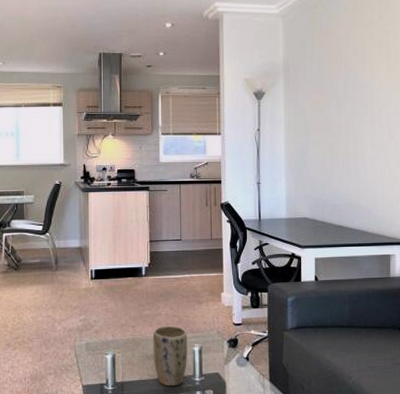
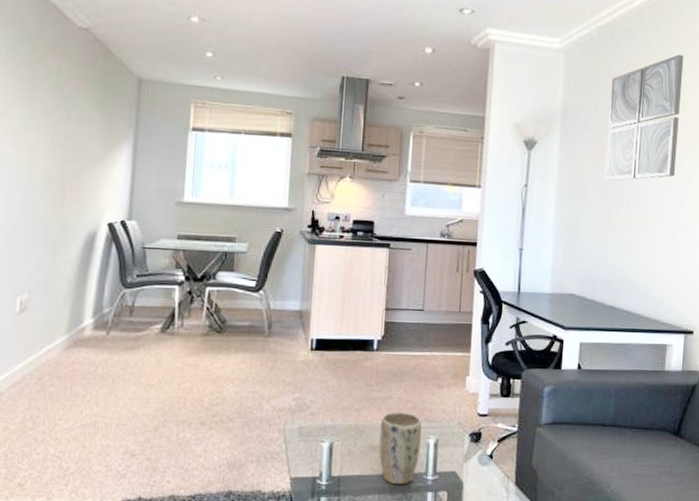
wall art: none [324,9,385,120] -> present [604,55,684,181]

